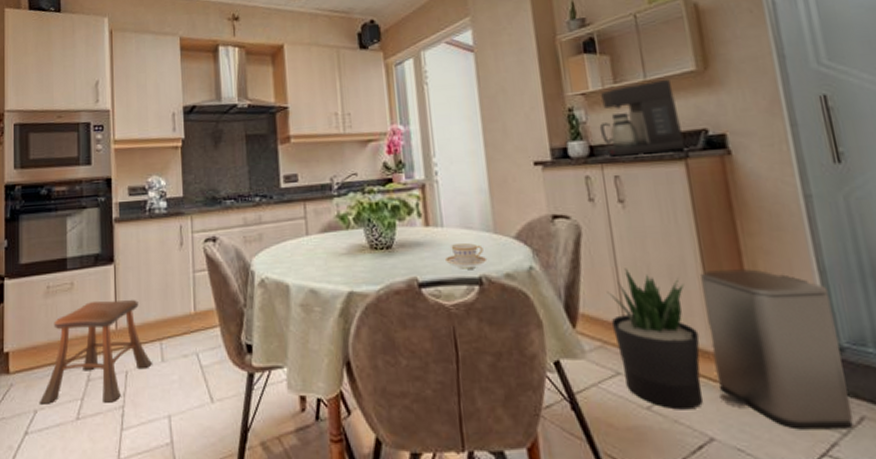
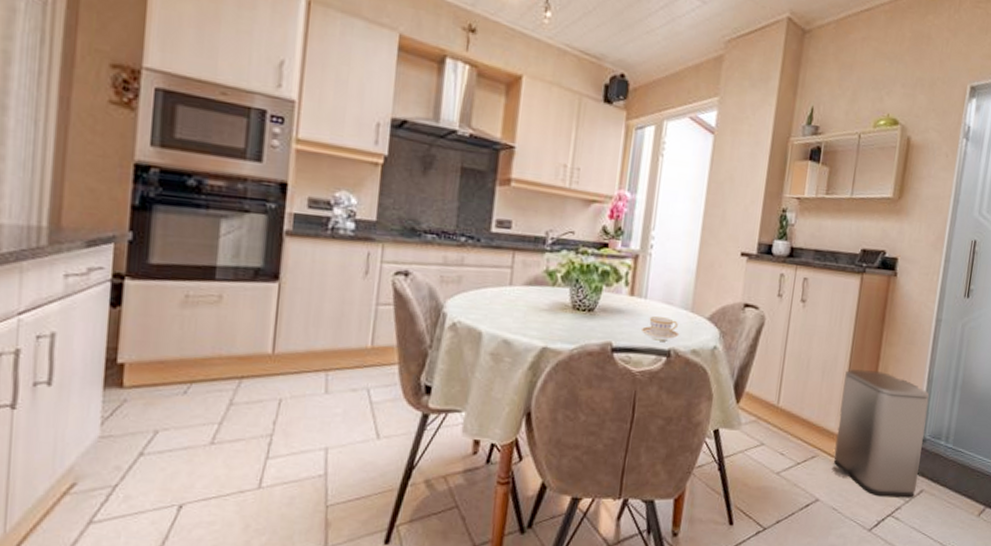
stool: present [39,299,152,404] -> none [161,319,313,430]
coffee maker: present [599,78,686,158] -> none [803,198,870,266]
planter: present [607,268,703,410] -> none [766,358,832,477]

